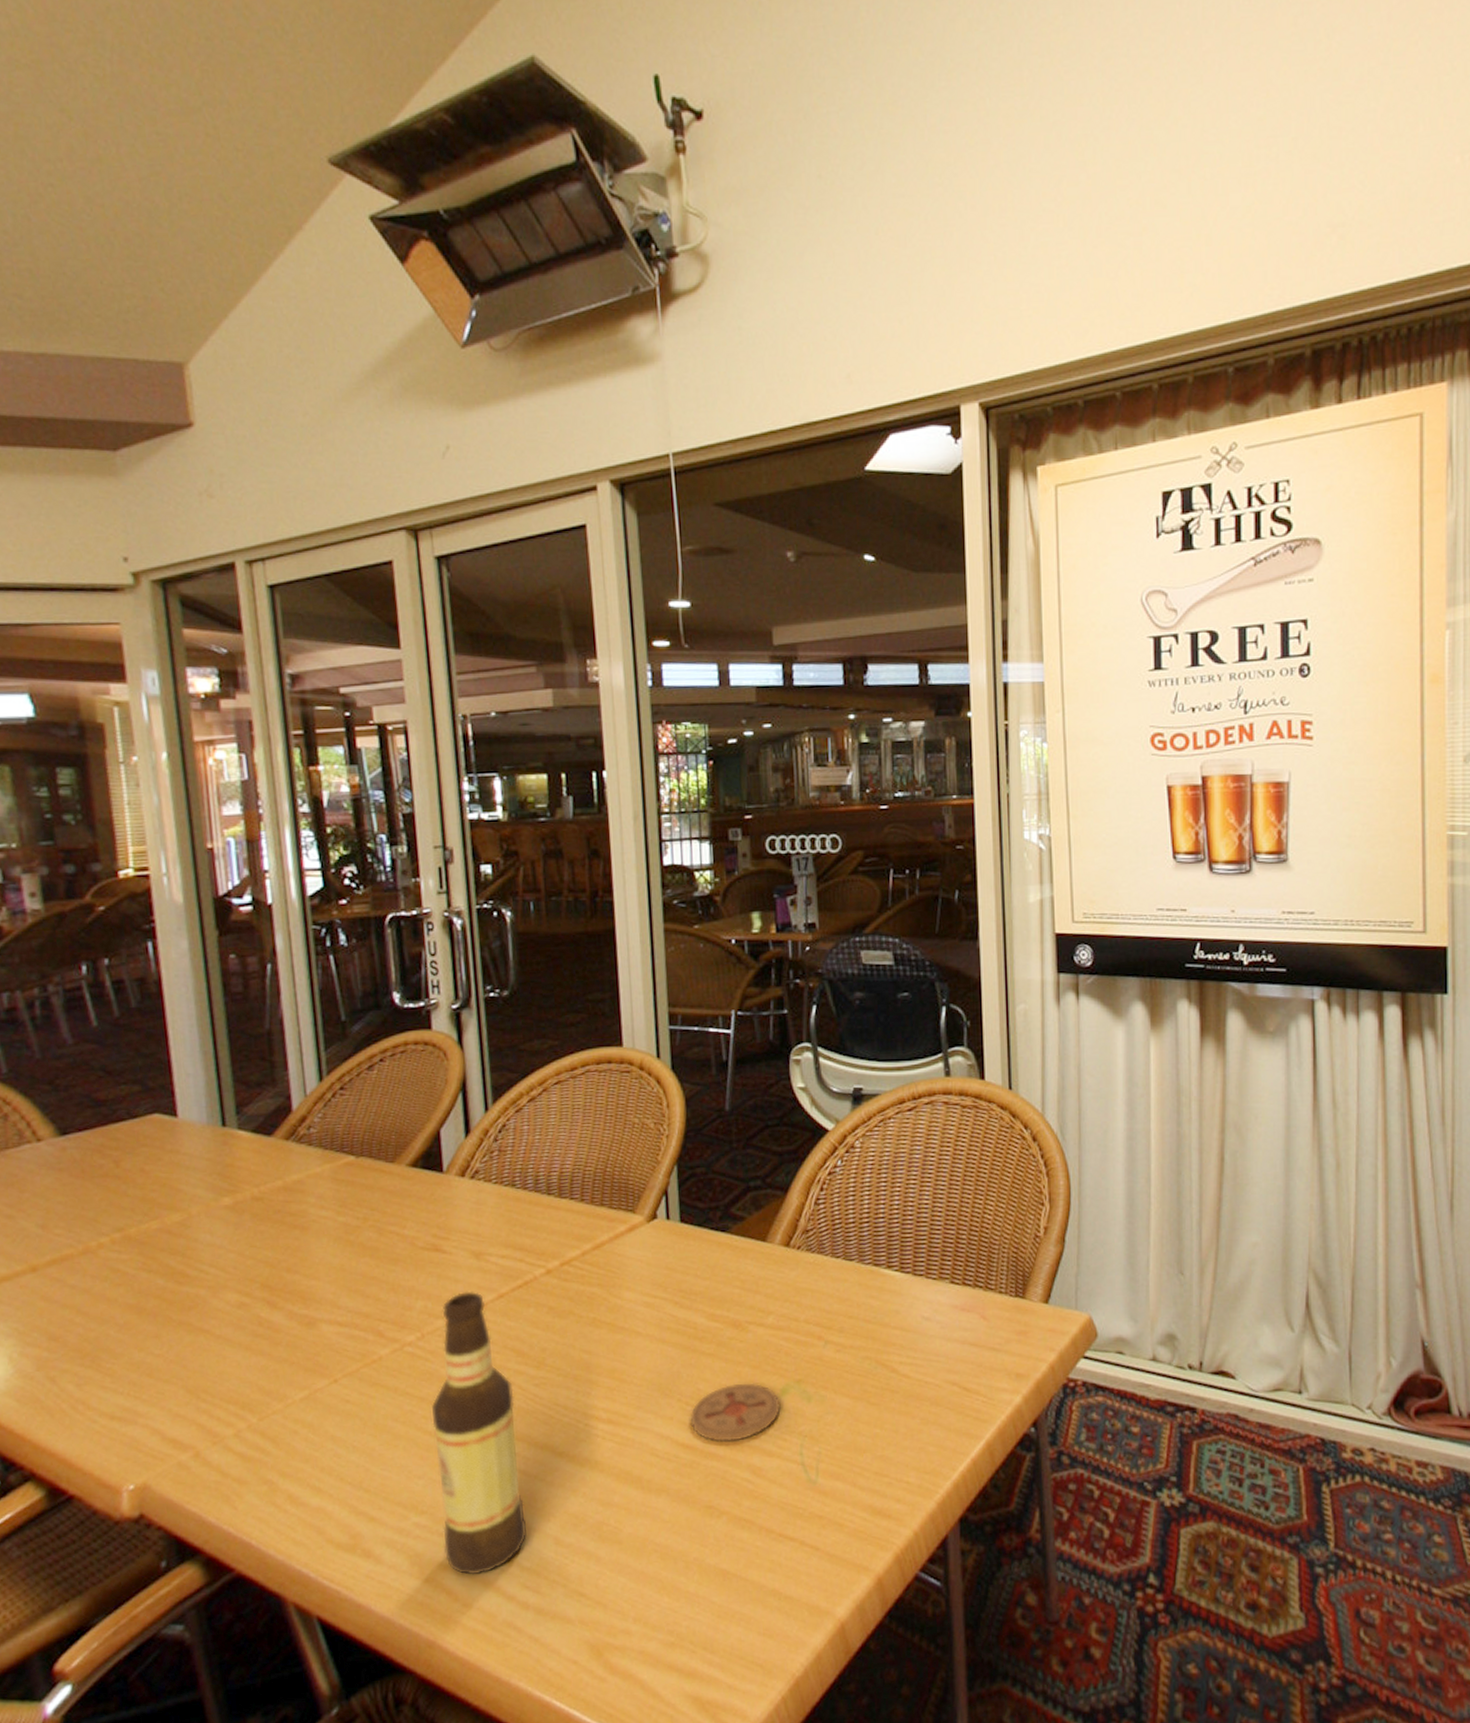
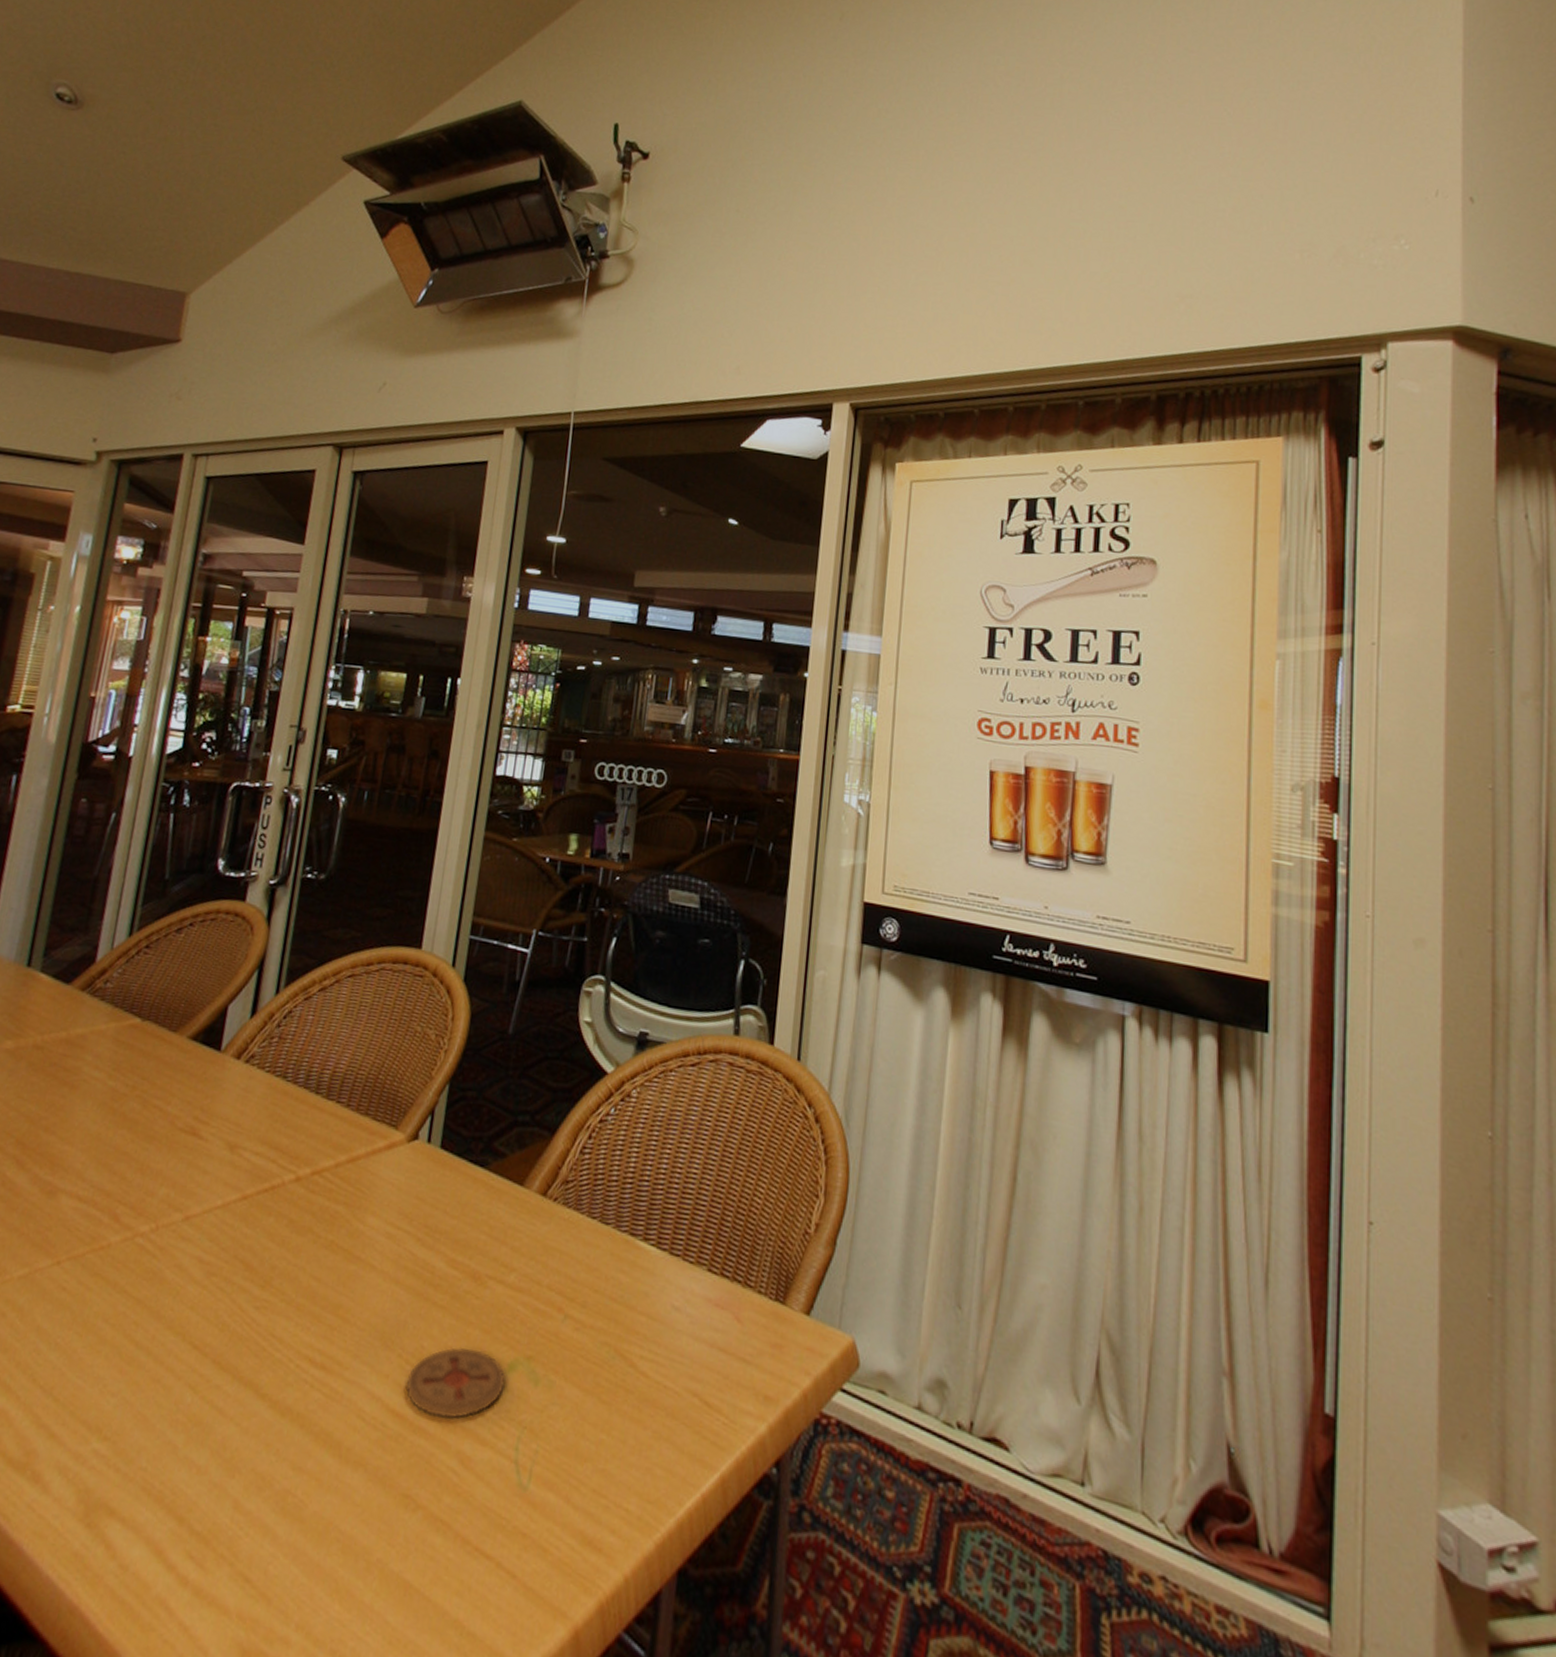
bottle: present [432,1291,527,1575] -> none [115,1185,233,1530]

